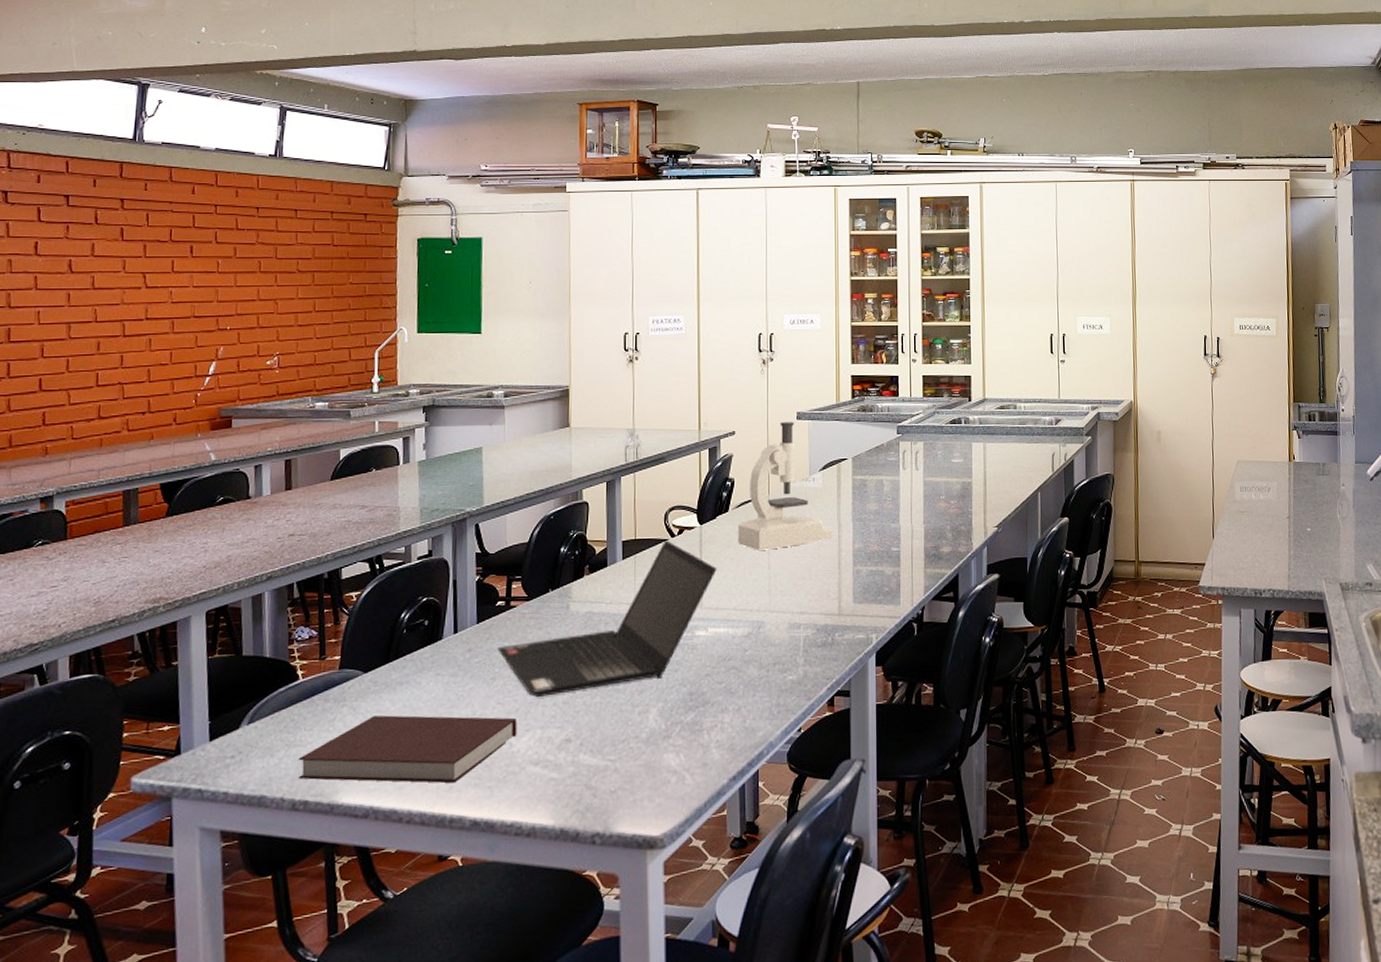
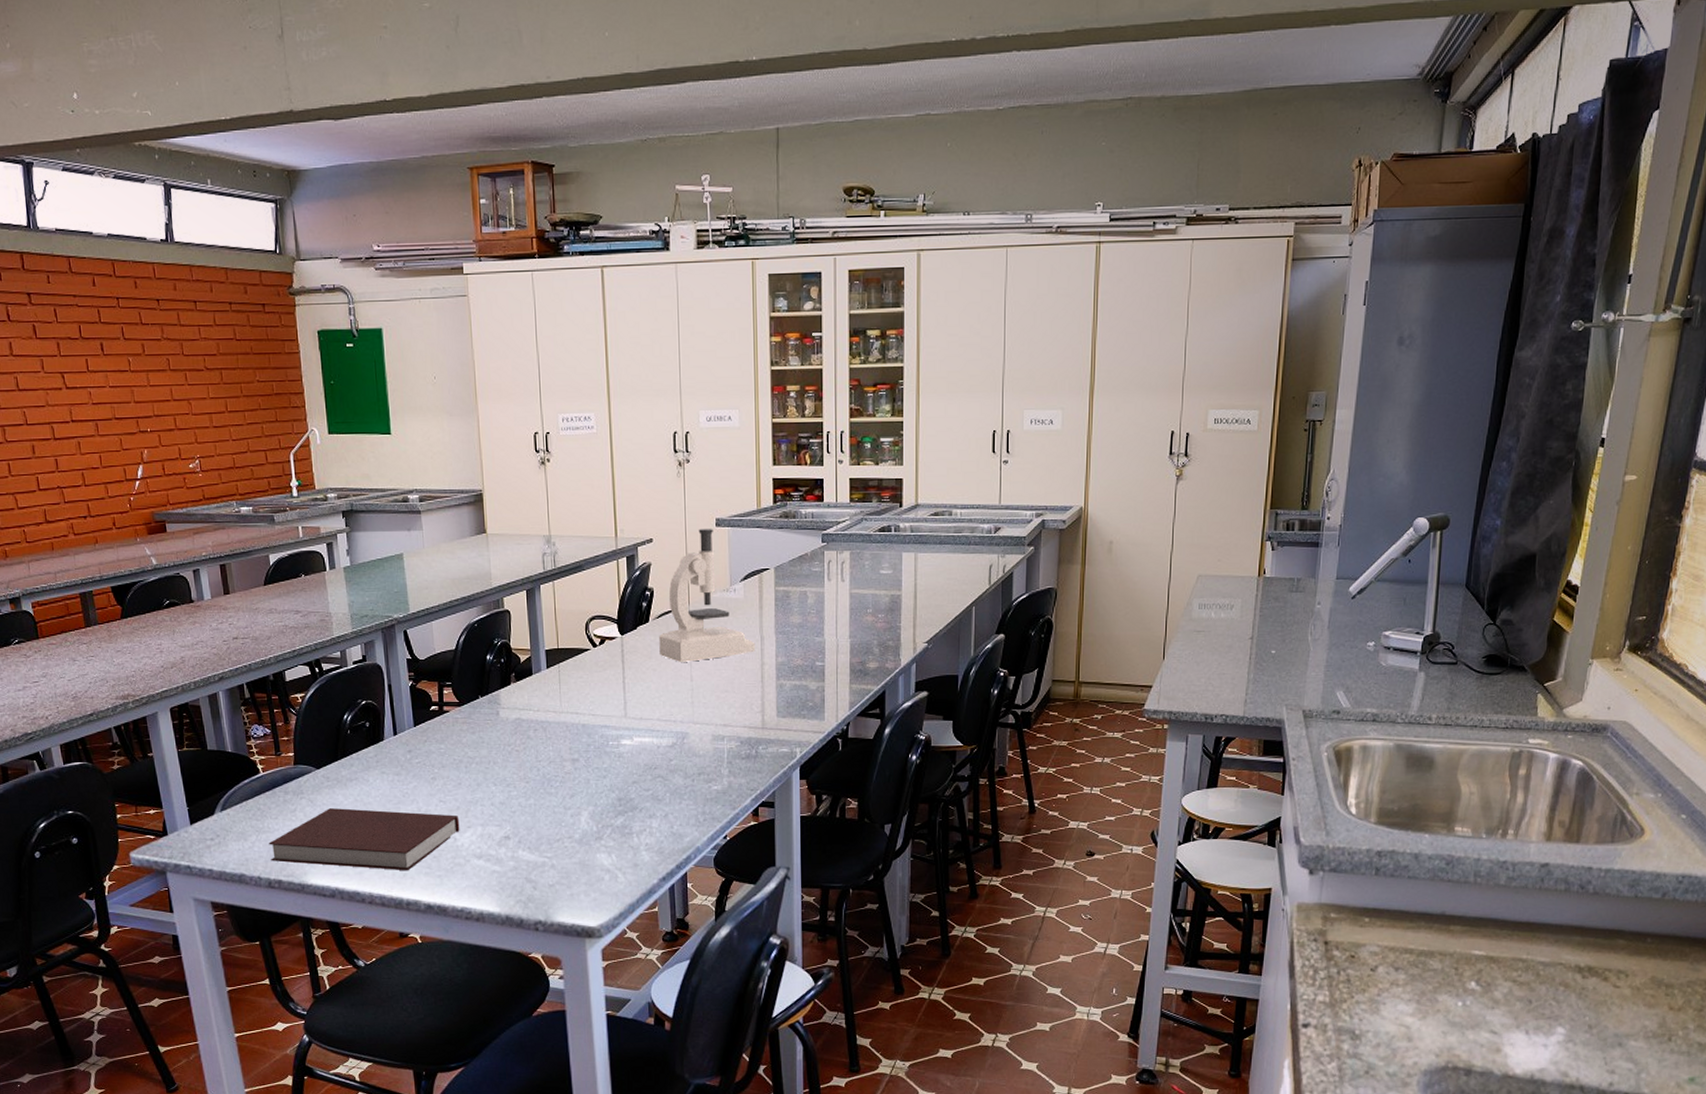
laptop computer: present [497,540,717,697] -> none [435,650,640,797]

